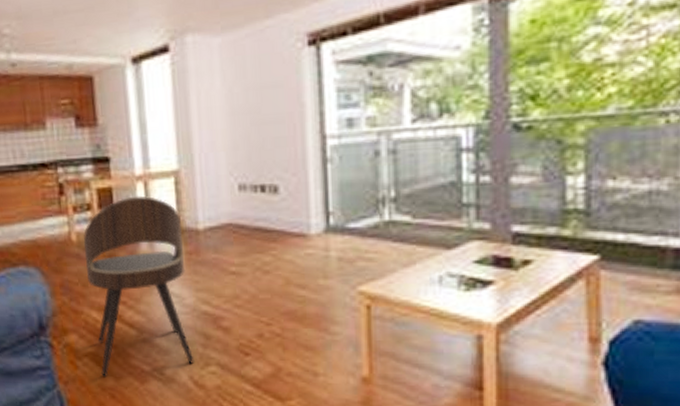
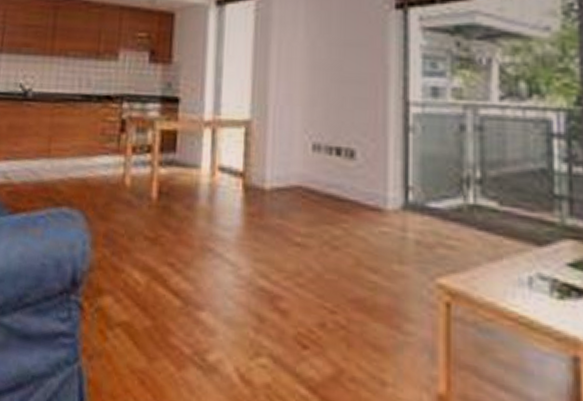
dining chair: present [83,195,195,376] -> none [132,143,248,355]

